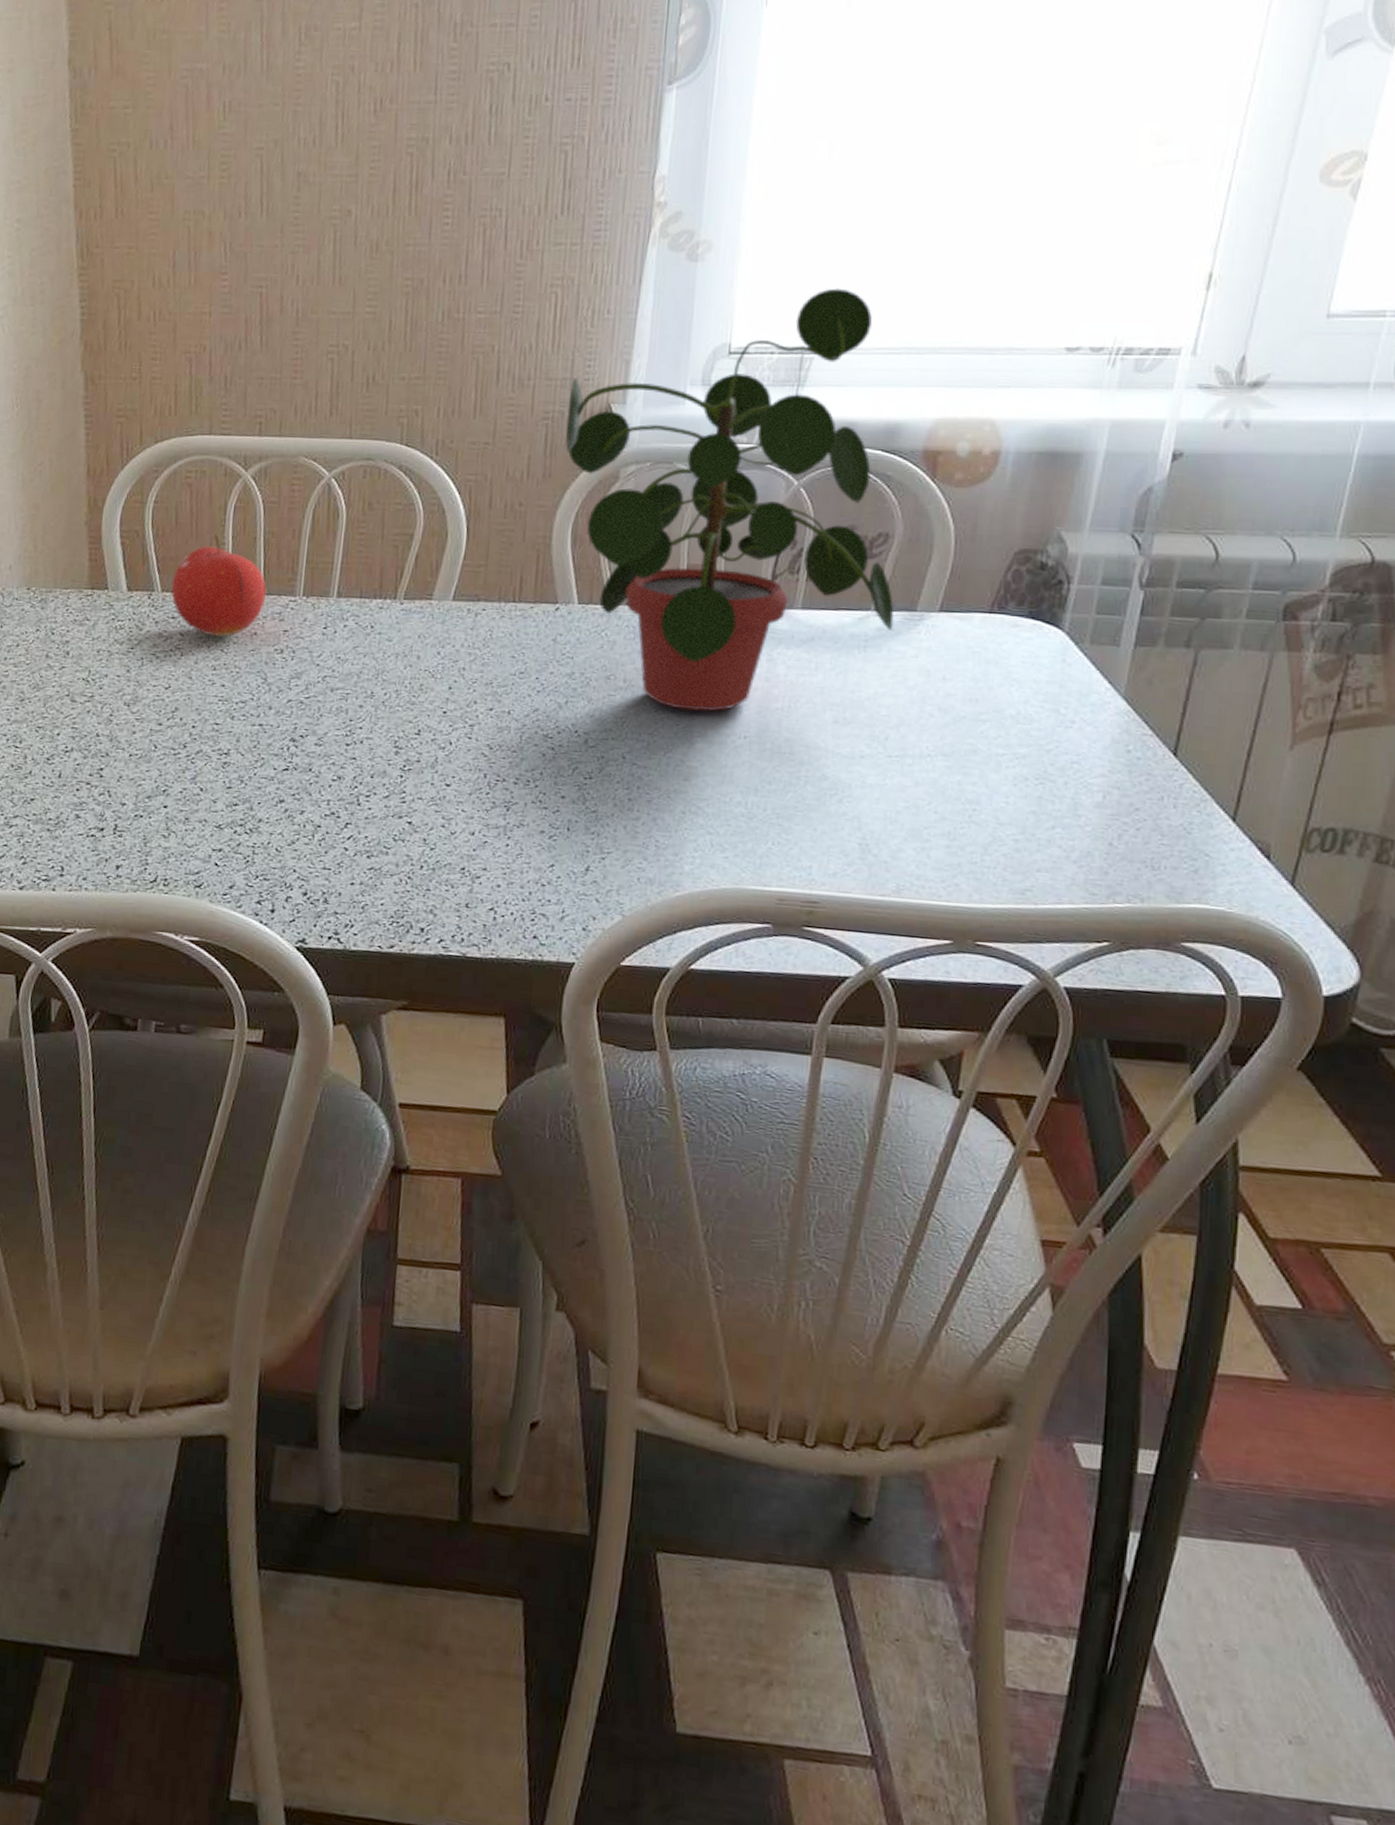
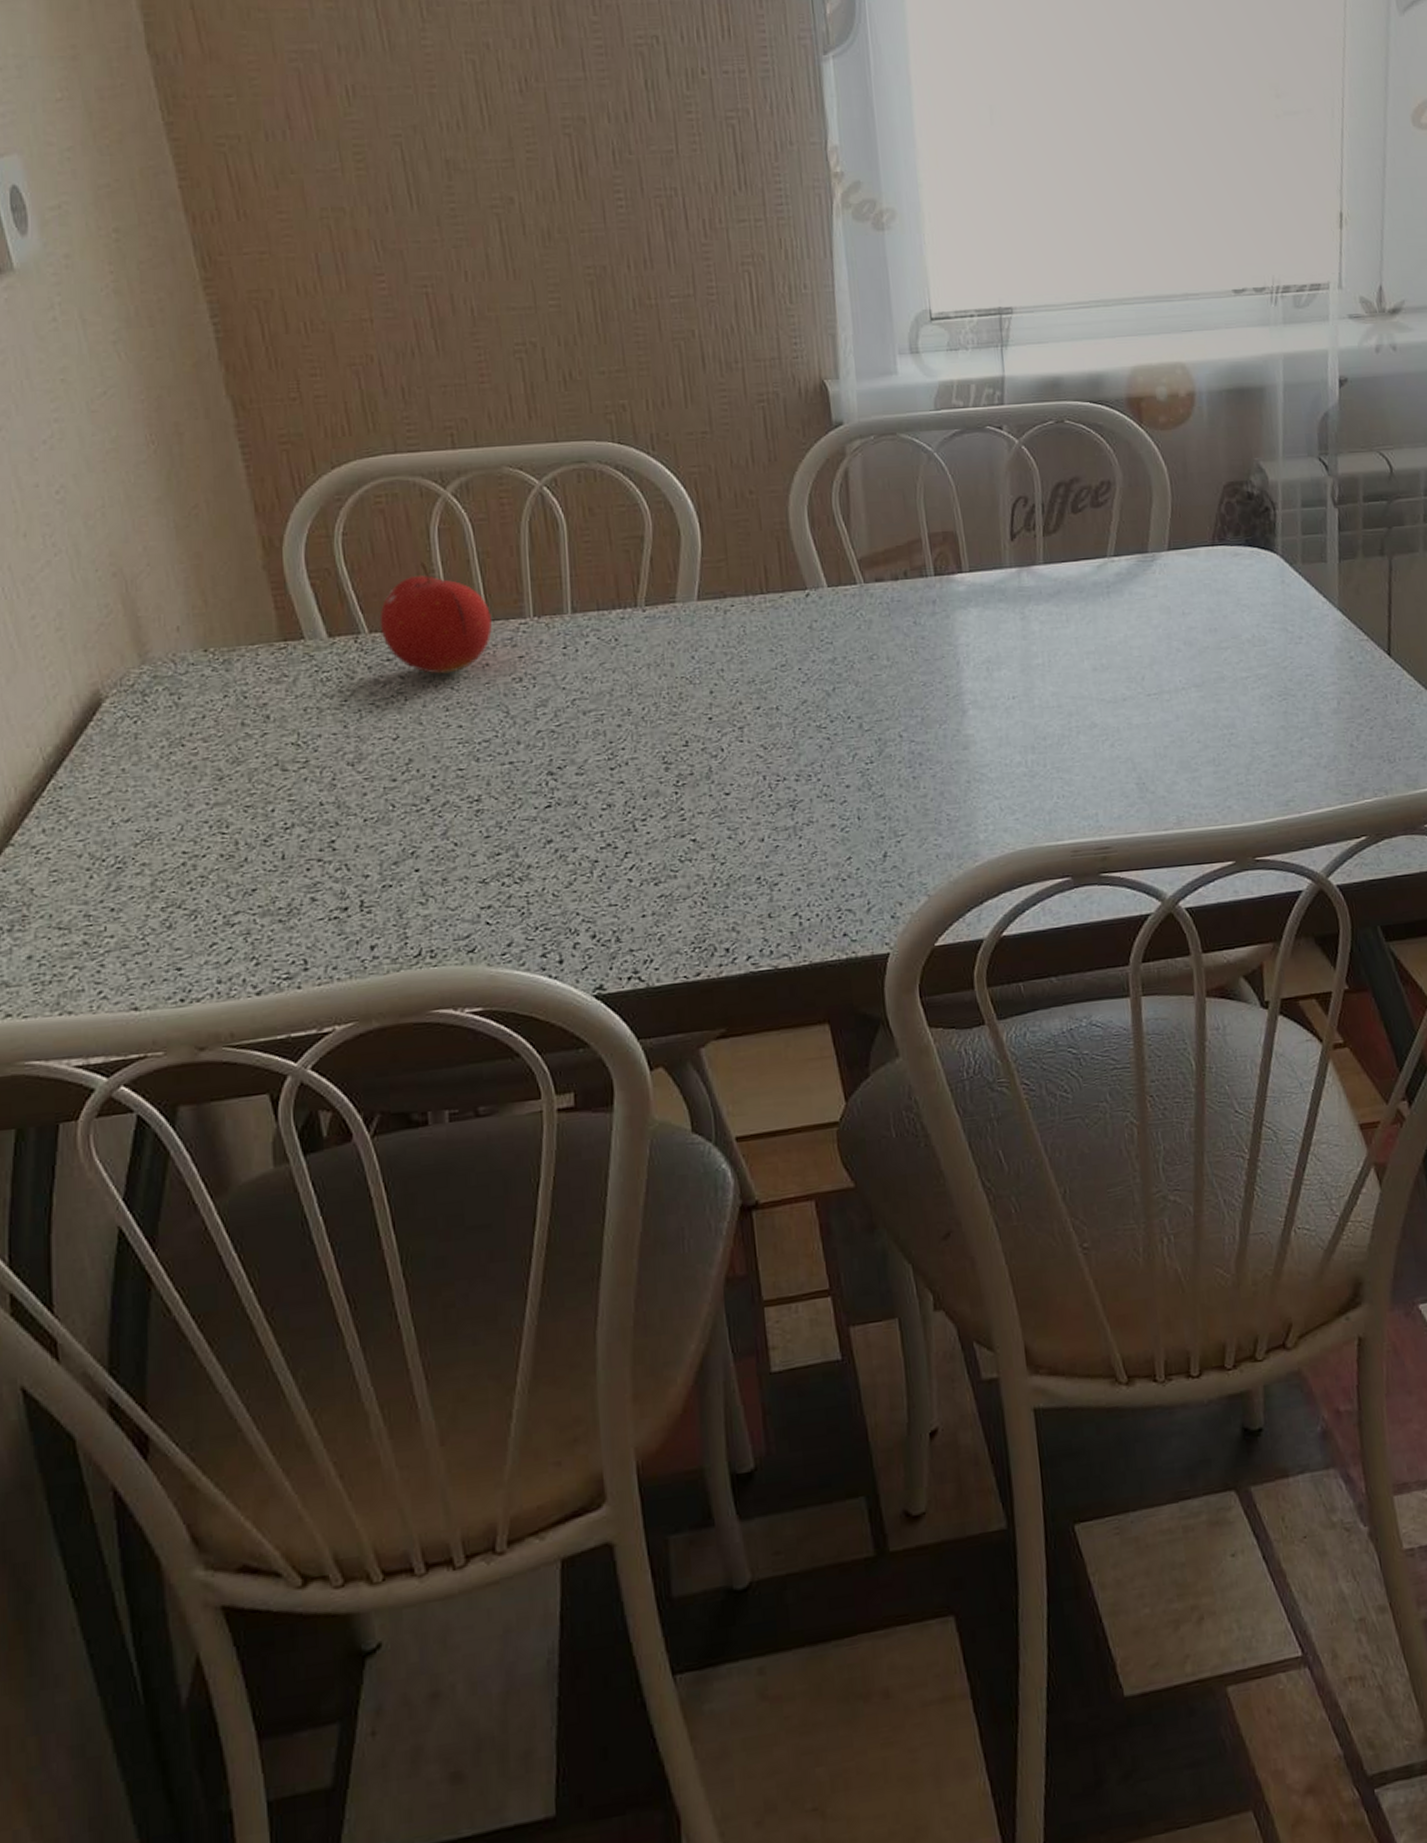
potted plant: present [566,288,894,712] -> none [780,248,1130,680]

